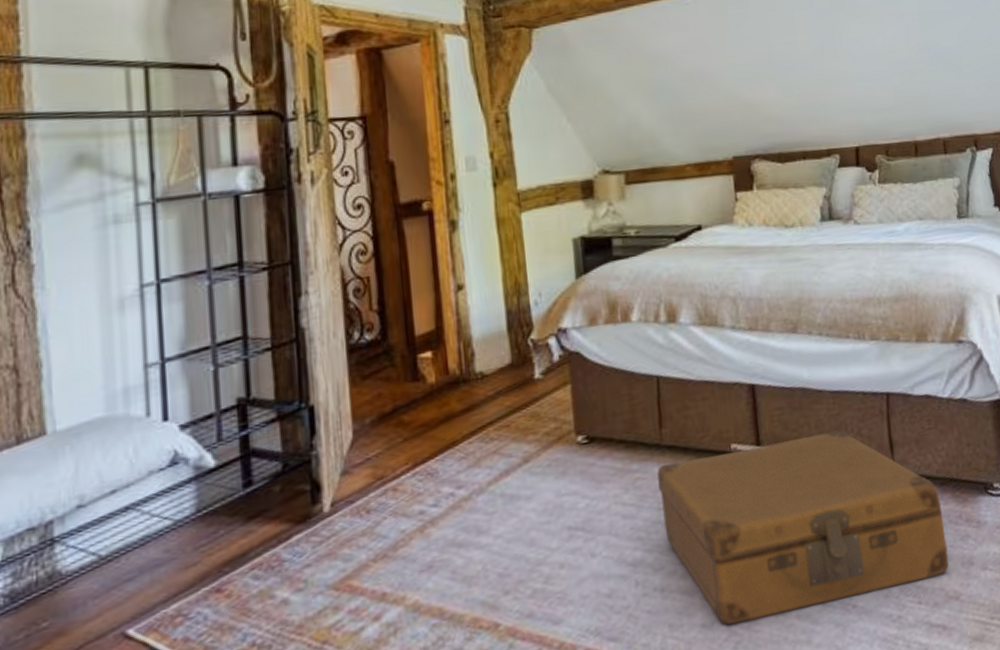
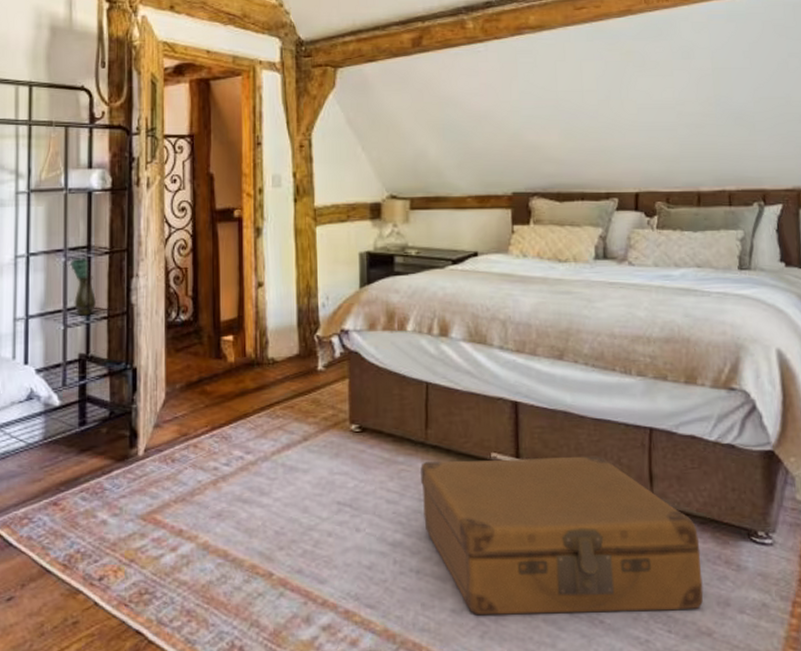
vase: none [215,274,256,351] -> present [69,255,97,316]

